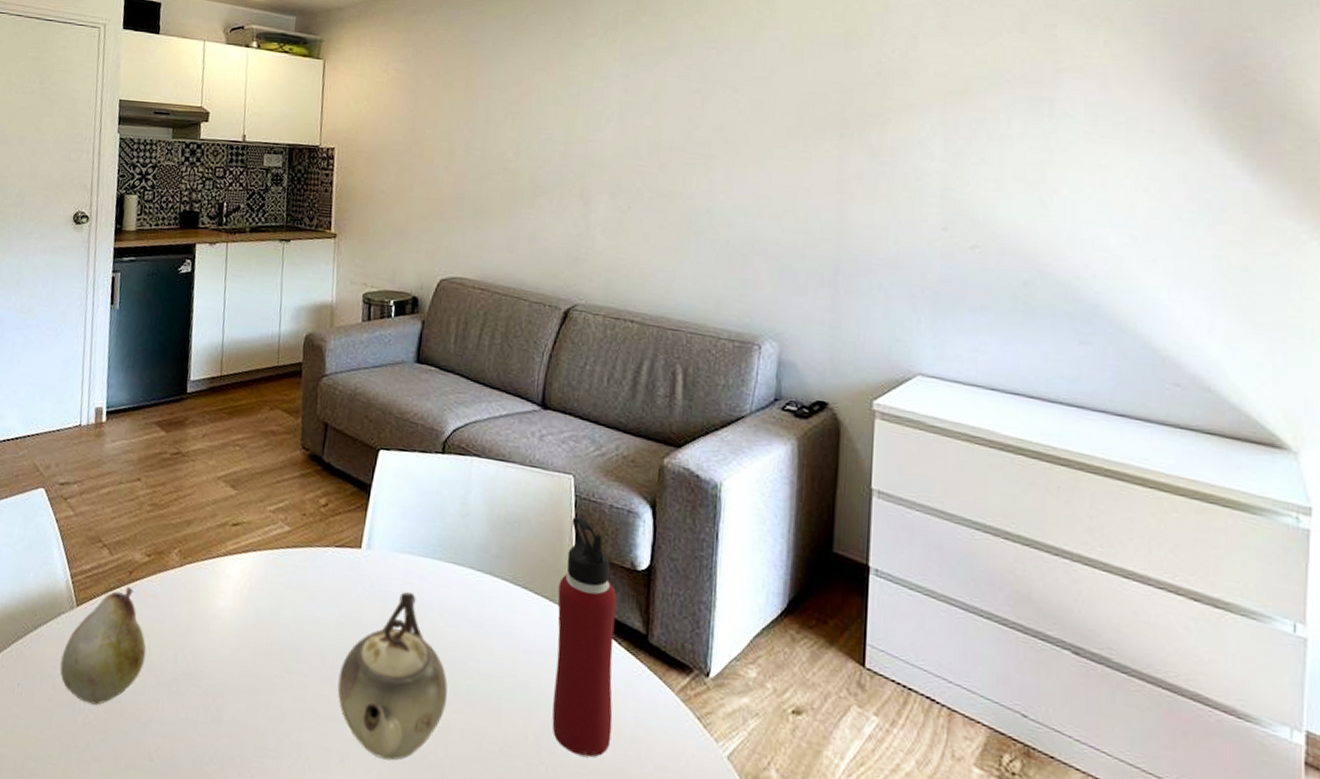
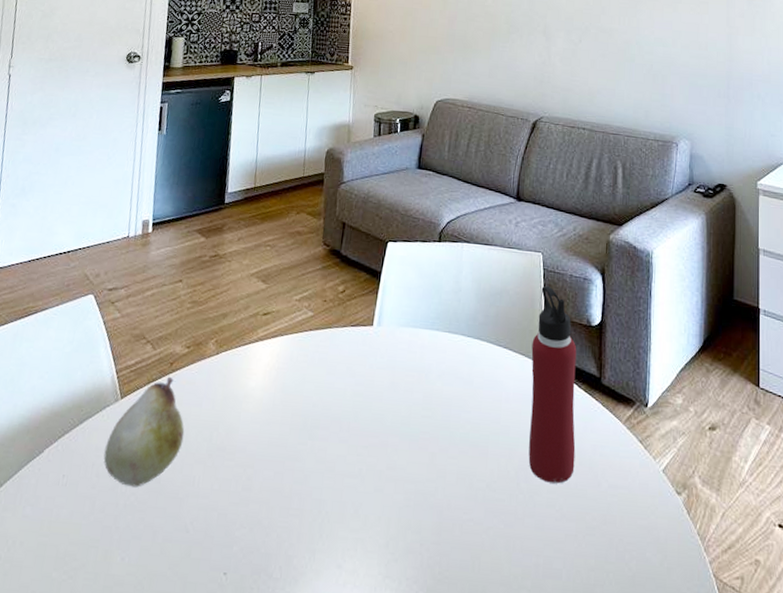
teapot: present [337,591,448,761] -> none [352,359,445,506]

